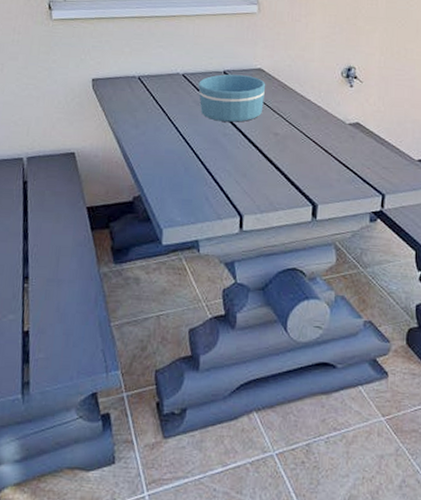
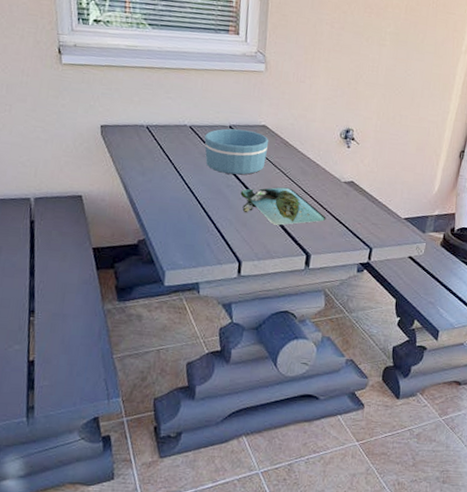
platter: none [238,132,332,174] -> present [240,187,326,226]

